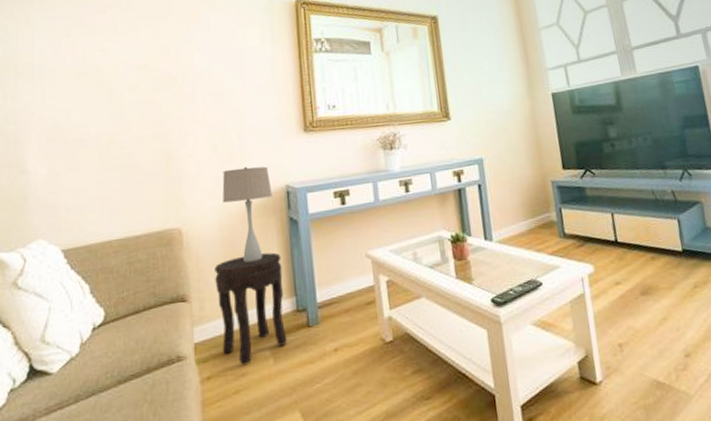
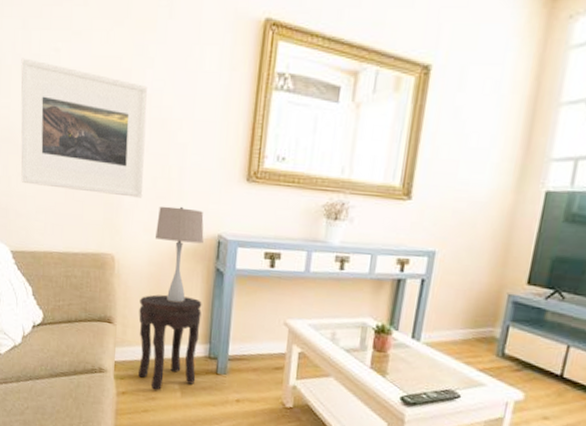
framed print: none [66,61,205,177] -> present [21,58,147,198]

